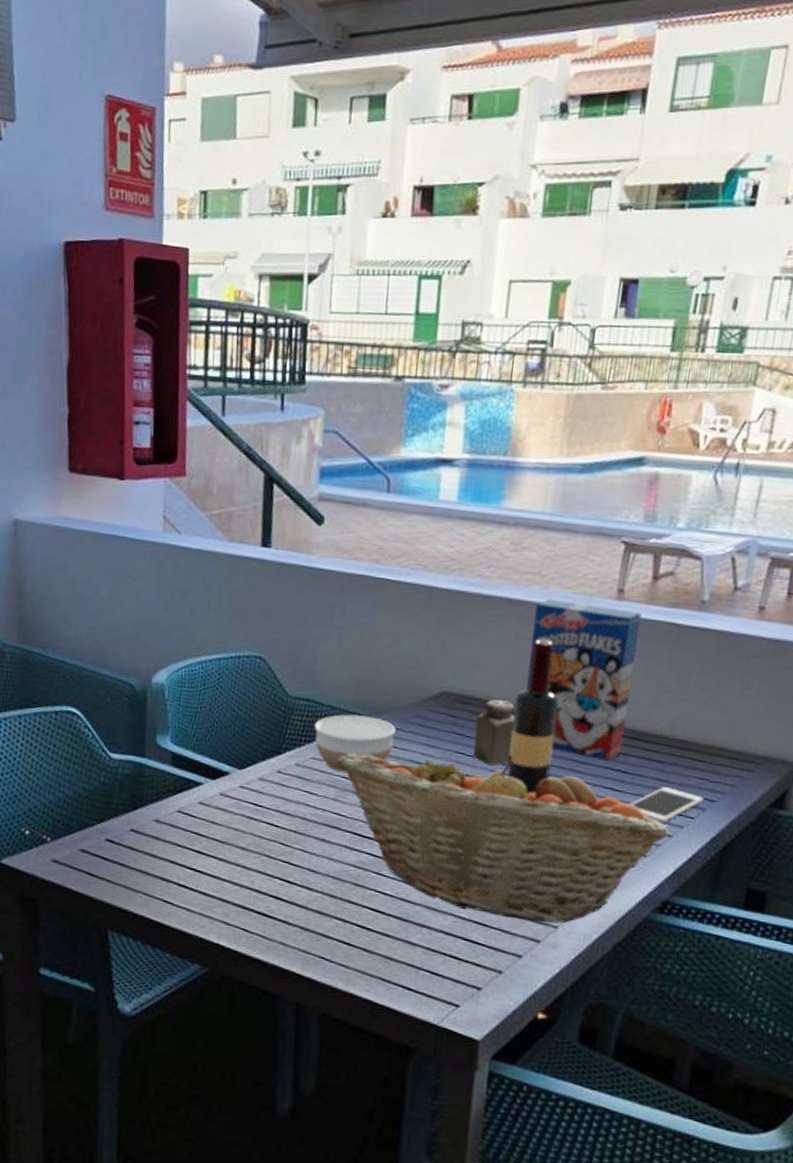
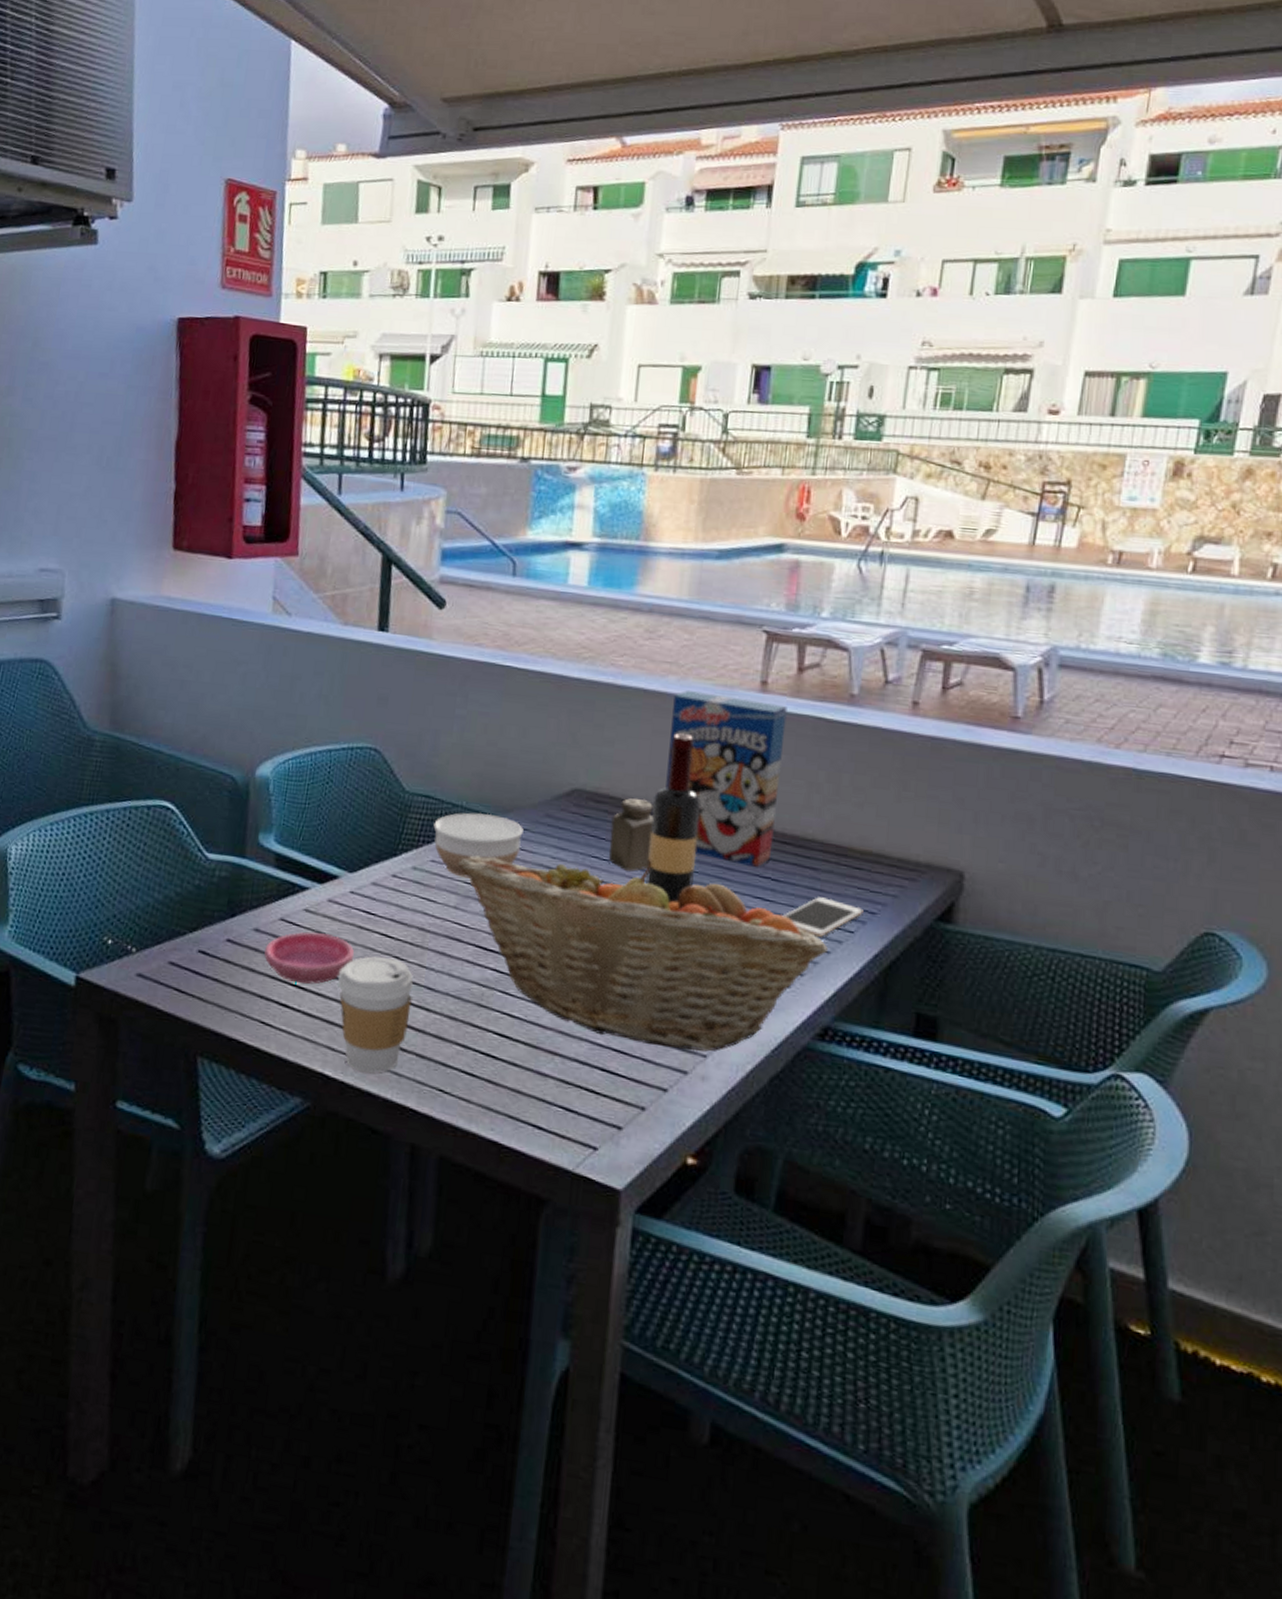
saucer: none [164,822,245,868] -> present [264,932,355,984]
coffee cup: none [230,843,297,944] -> present [338,956,414,1074]

